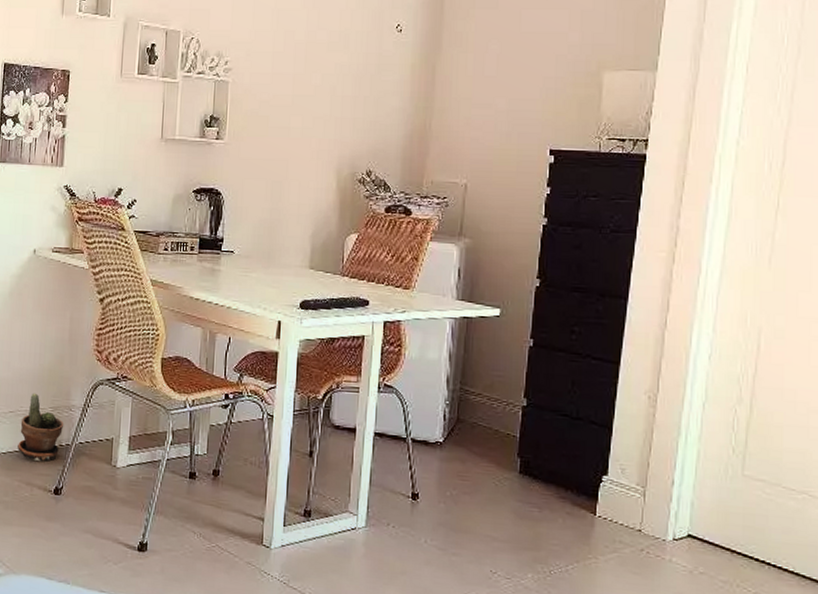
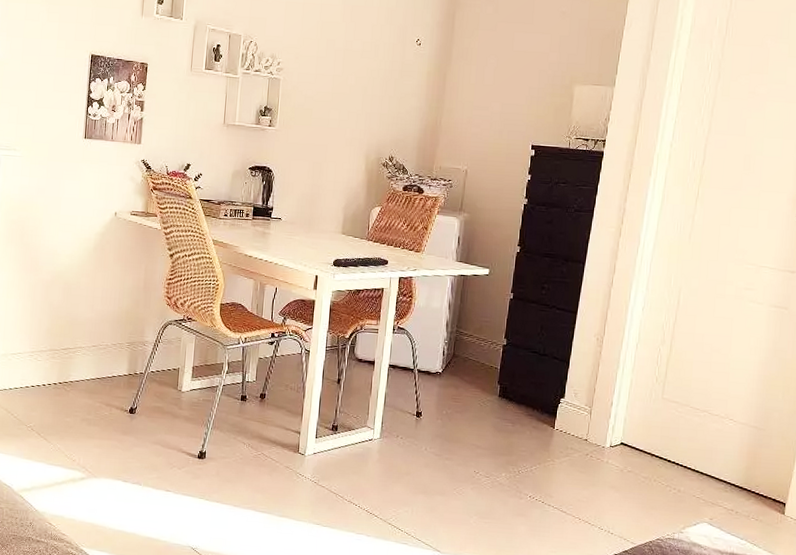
potted plant: present [17,393,64,462] -> none [99,330,139,387]

